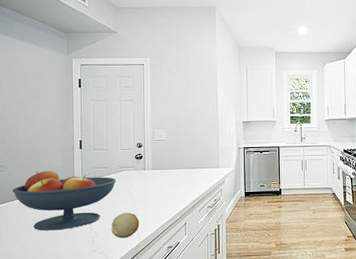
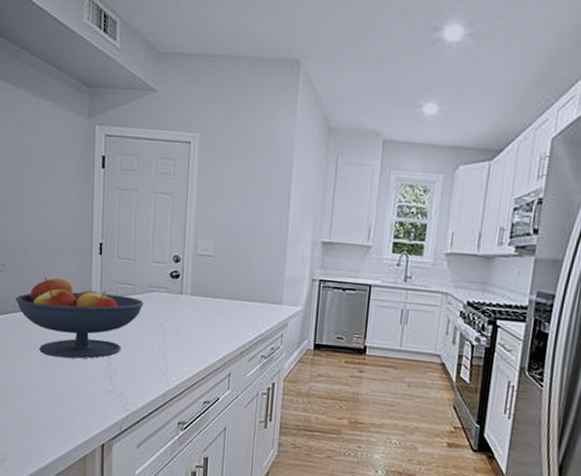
fruit: present [111,212,140,238] -> none [134,347,170,382]

